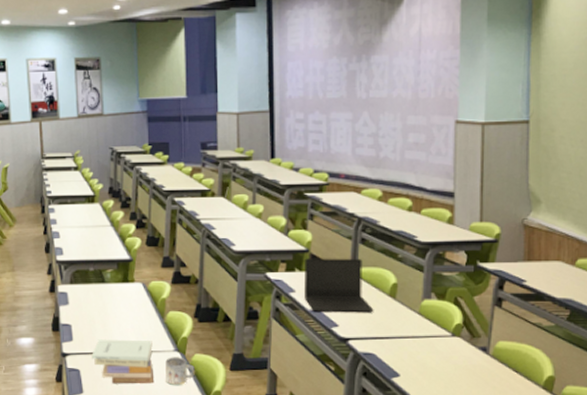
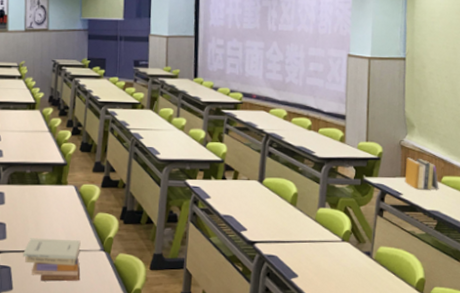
mug: present [165,357,196,386] -> none [91,256,119,284]
laptop: present [305,258,374,312] -> none [218,168,278,218]
books: none [529,238,573,275] -> present [404,157,439,190]

